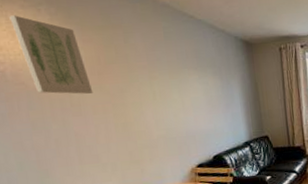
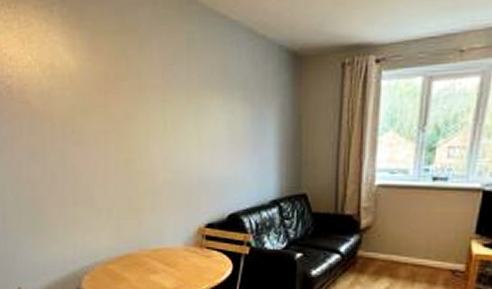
wall art: present [9,15,93,94] -> none [22,18,97,118]

